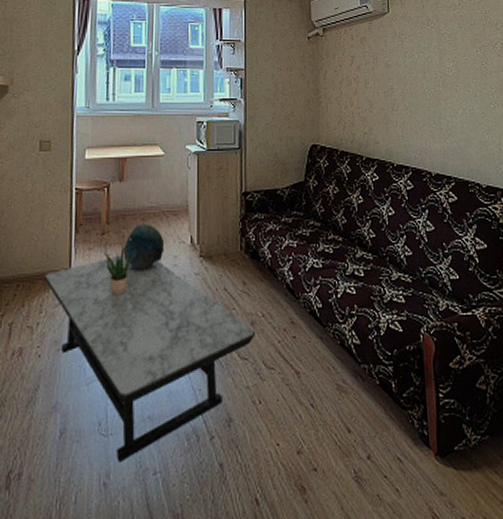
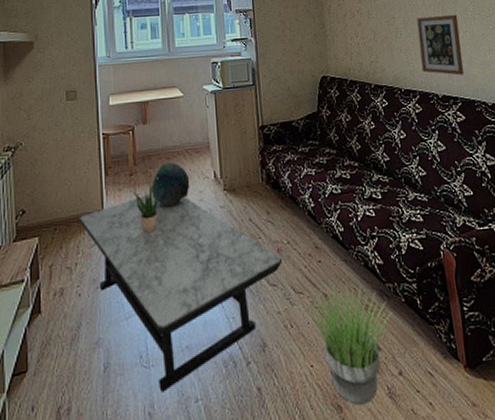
potted plant: none [277,359,366,487] -> present [306,282,393,405]
picture frame: none [415,90,460,154] -> present [417,14,464,76]

